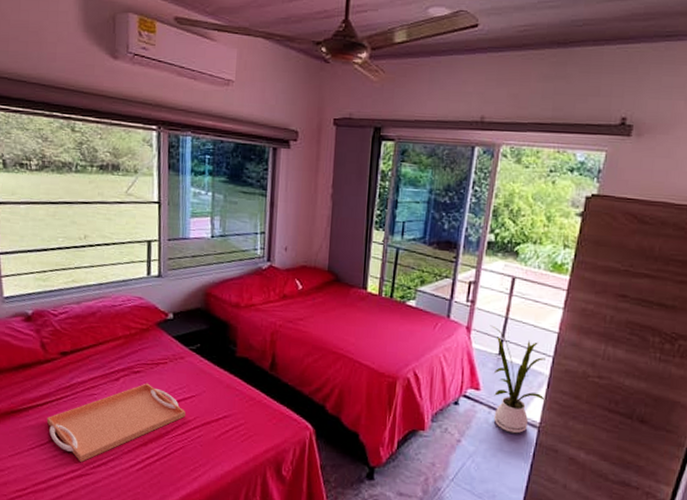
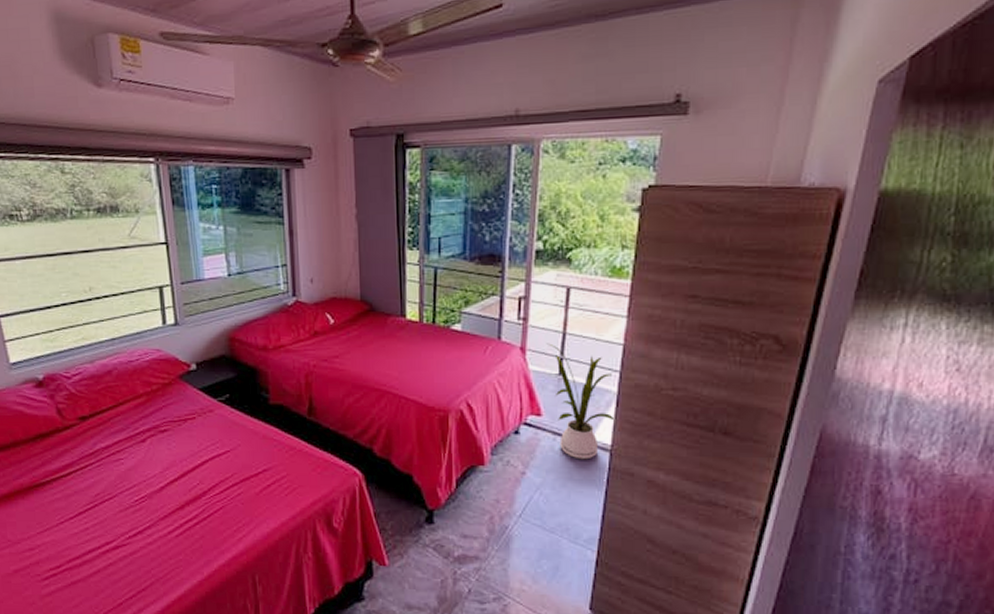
serving tray: present [46,383,186,462] -> none [73,441,222,532]

